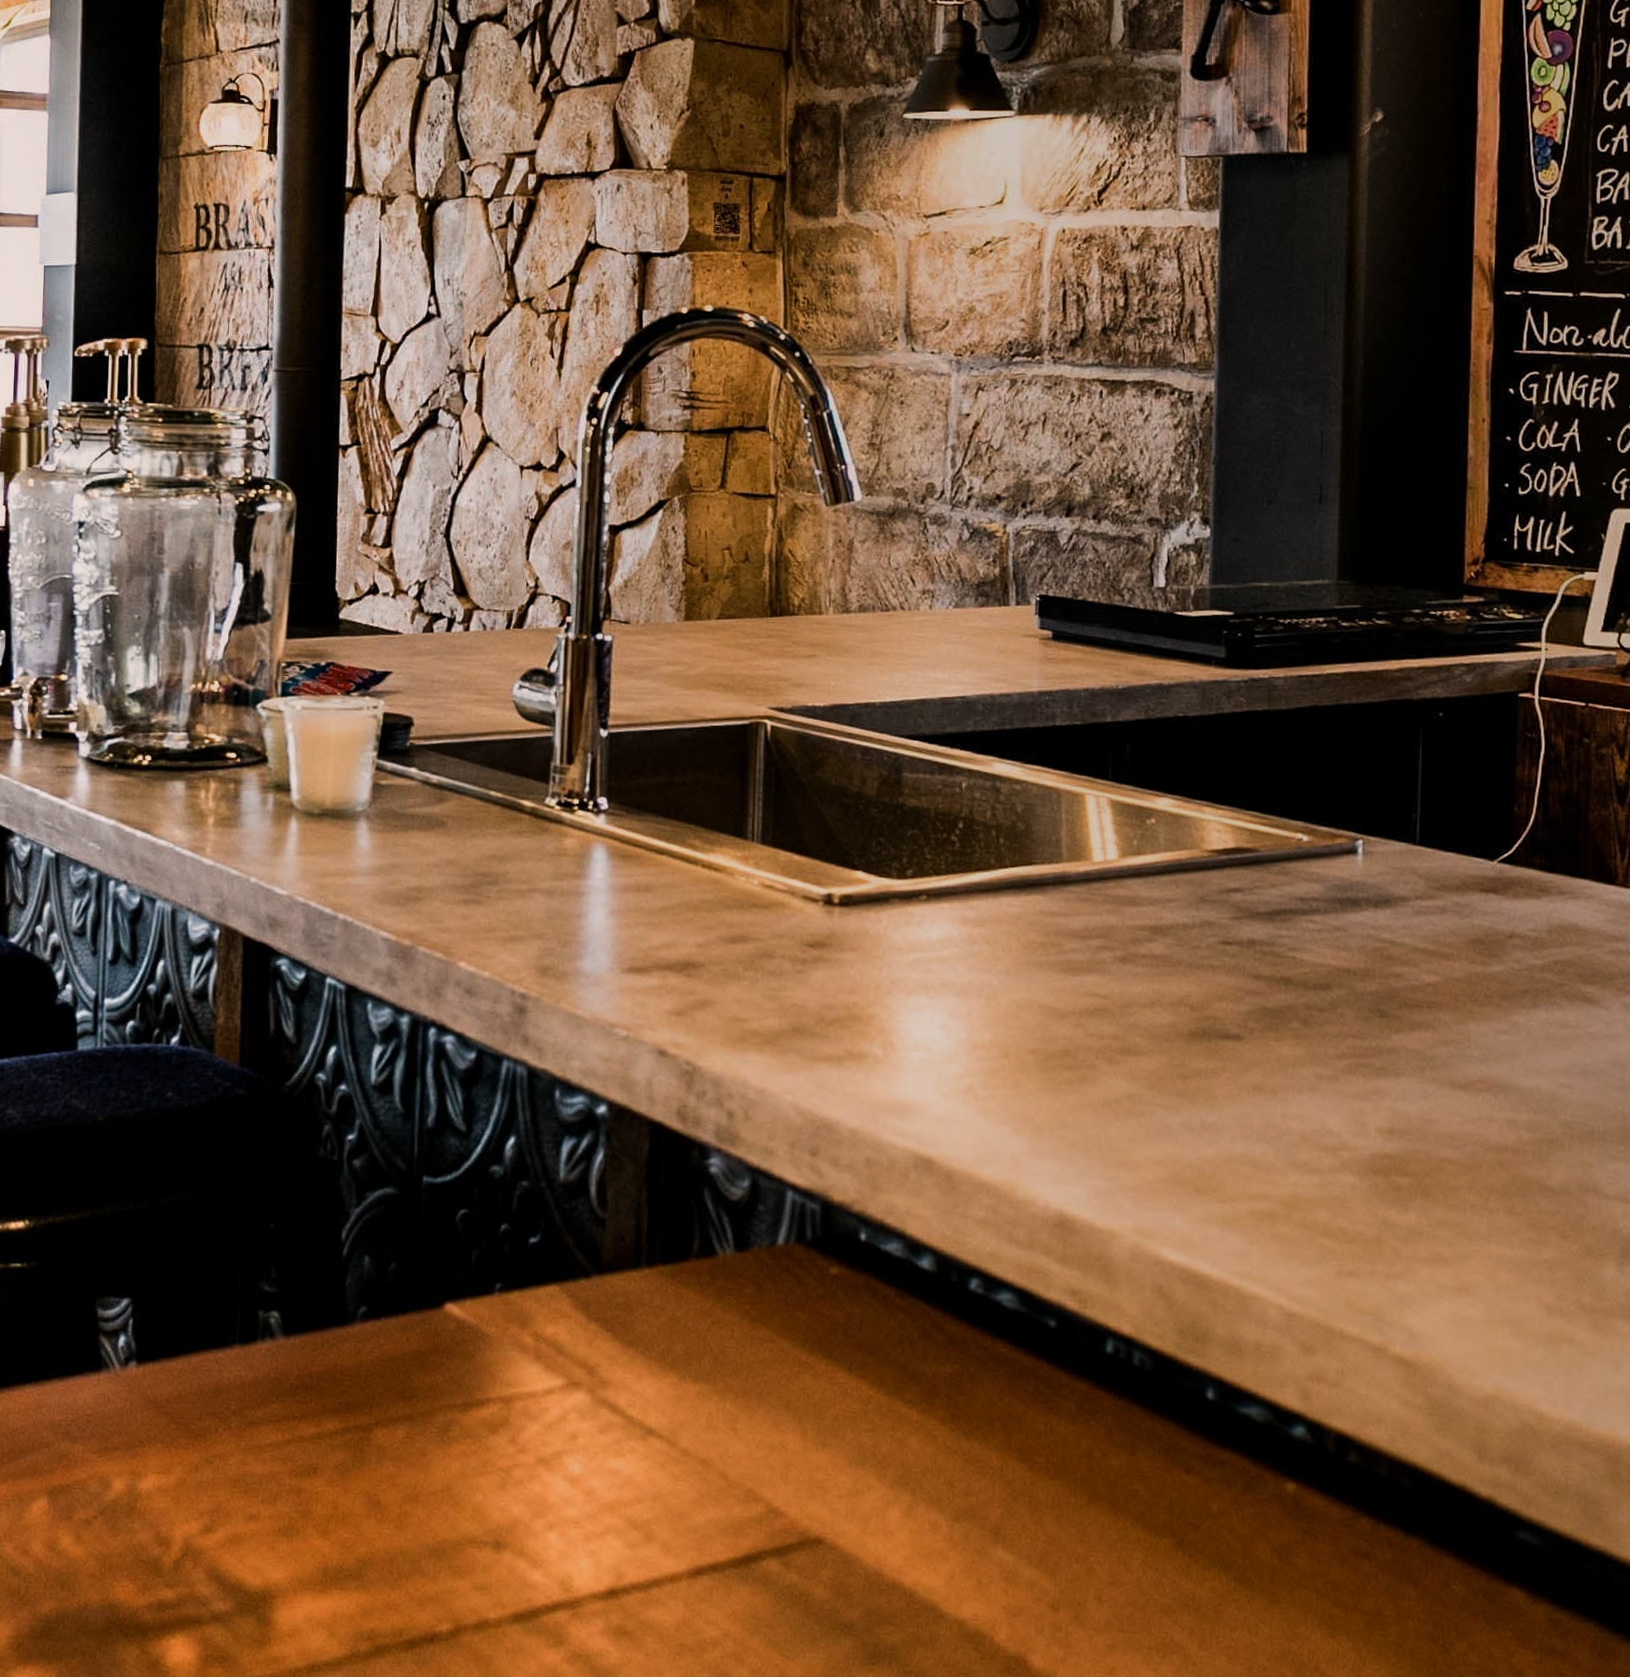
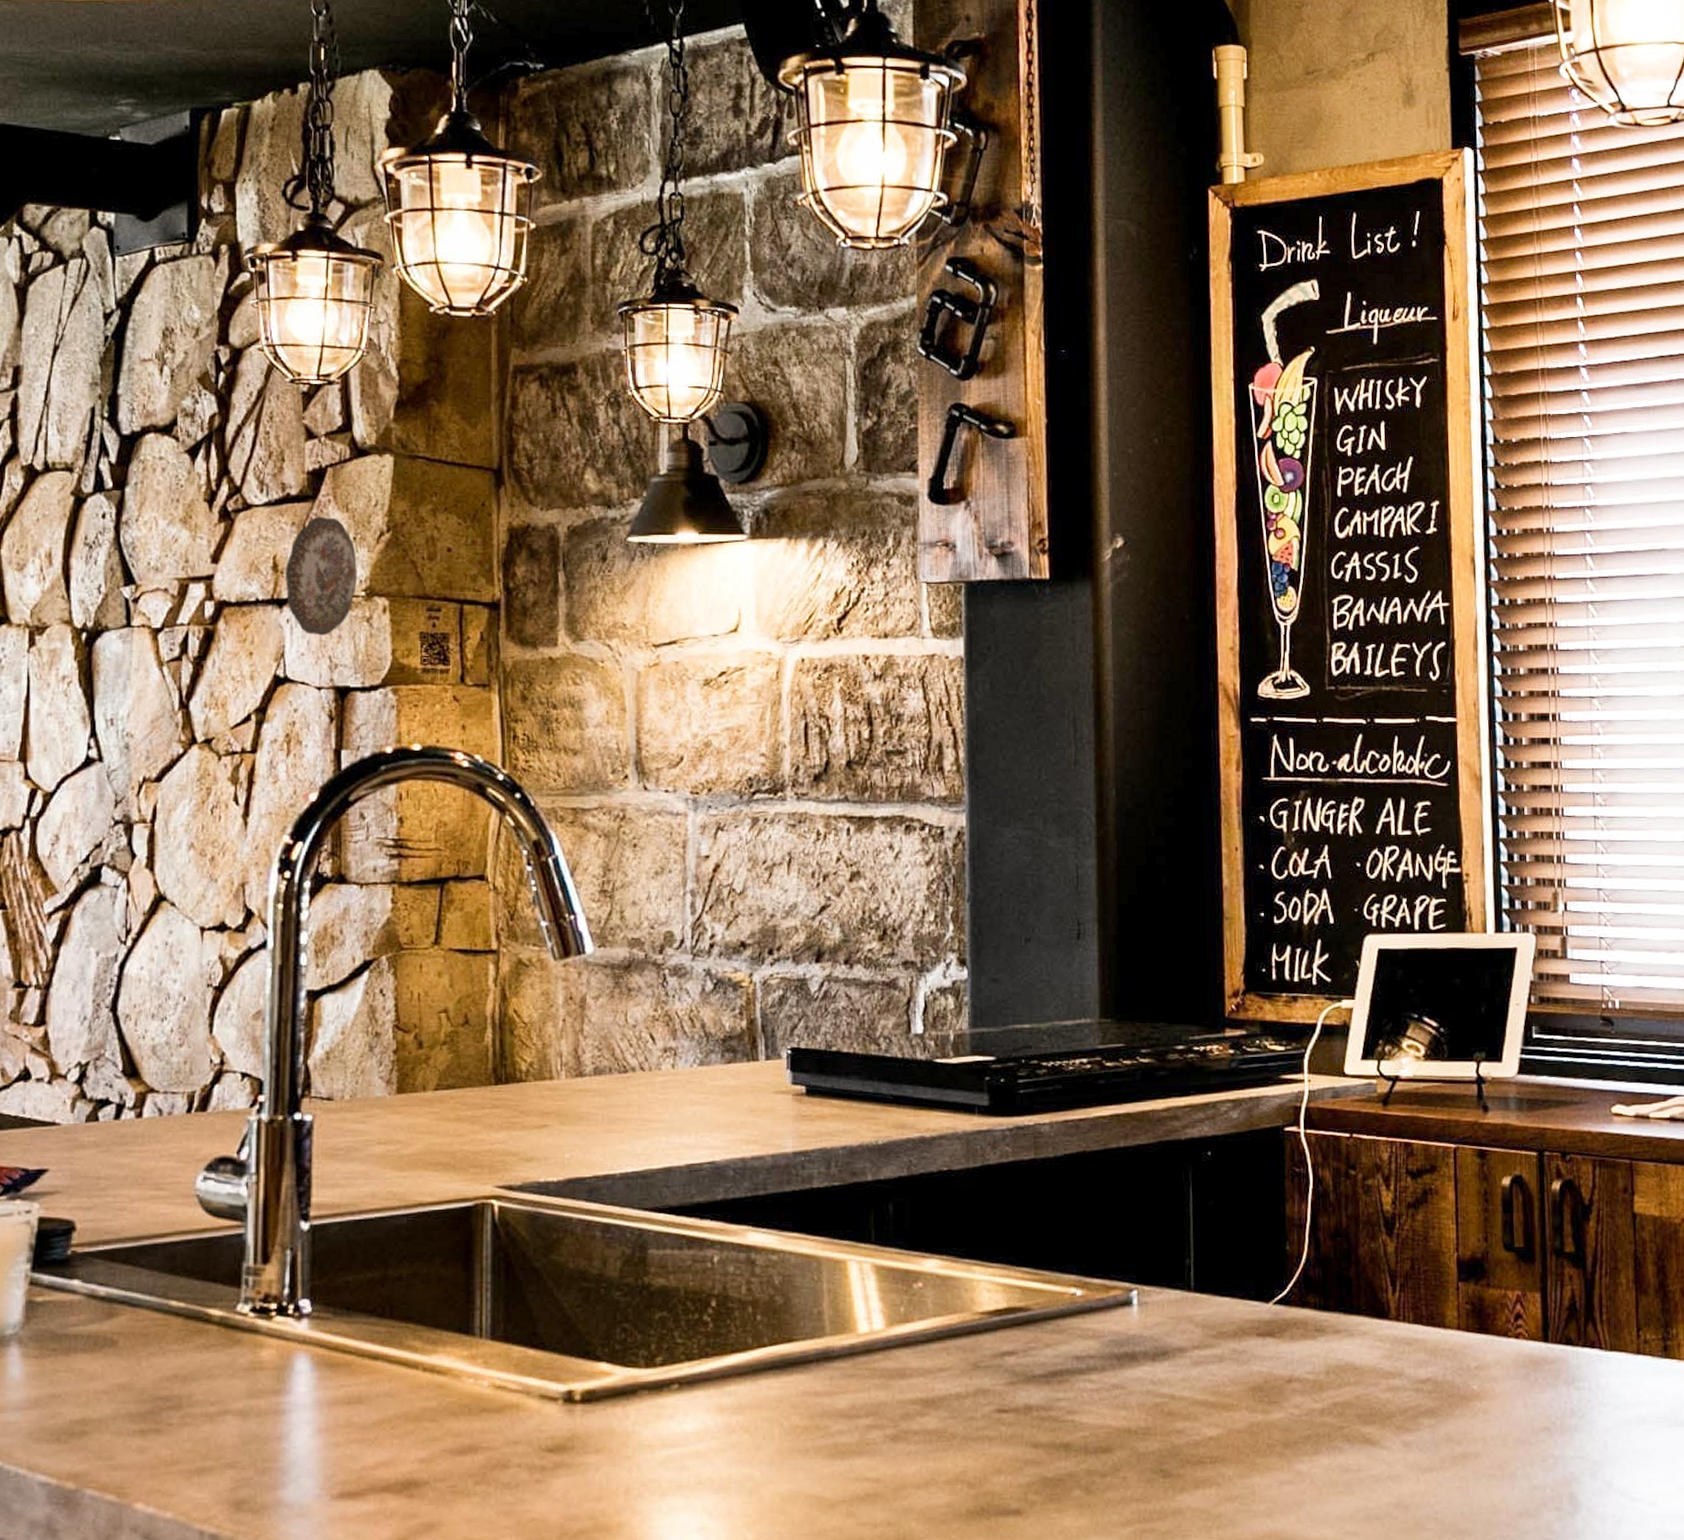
decorative plate: none [597,96,660,206] -> present [285,516,357,636]

